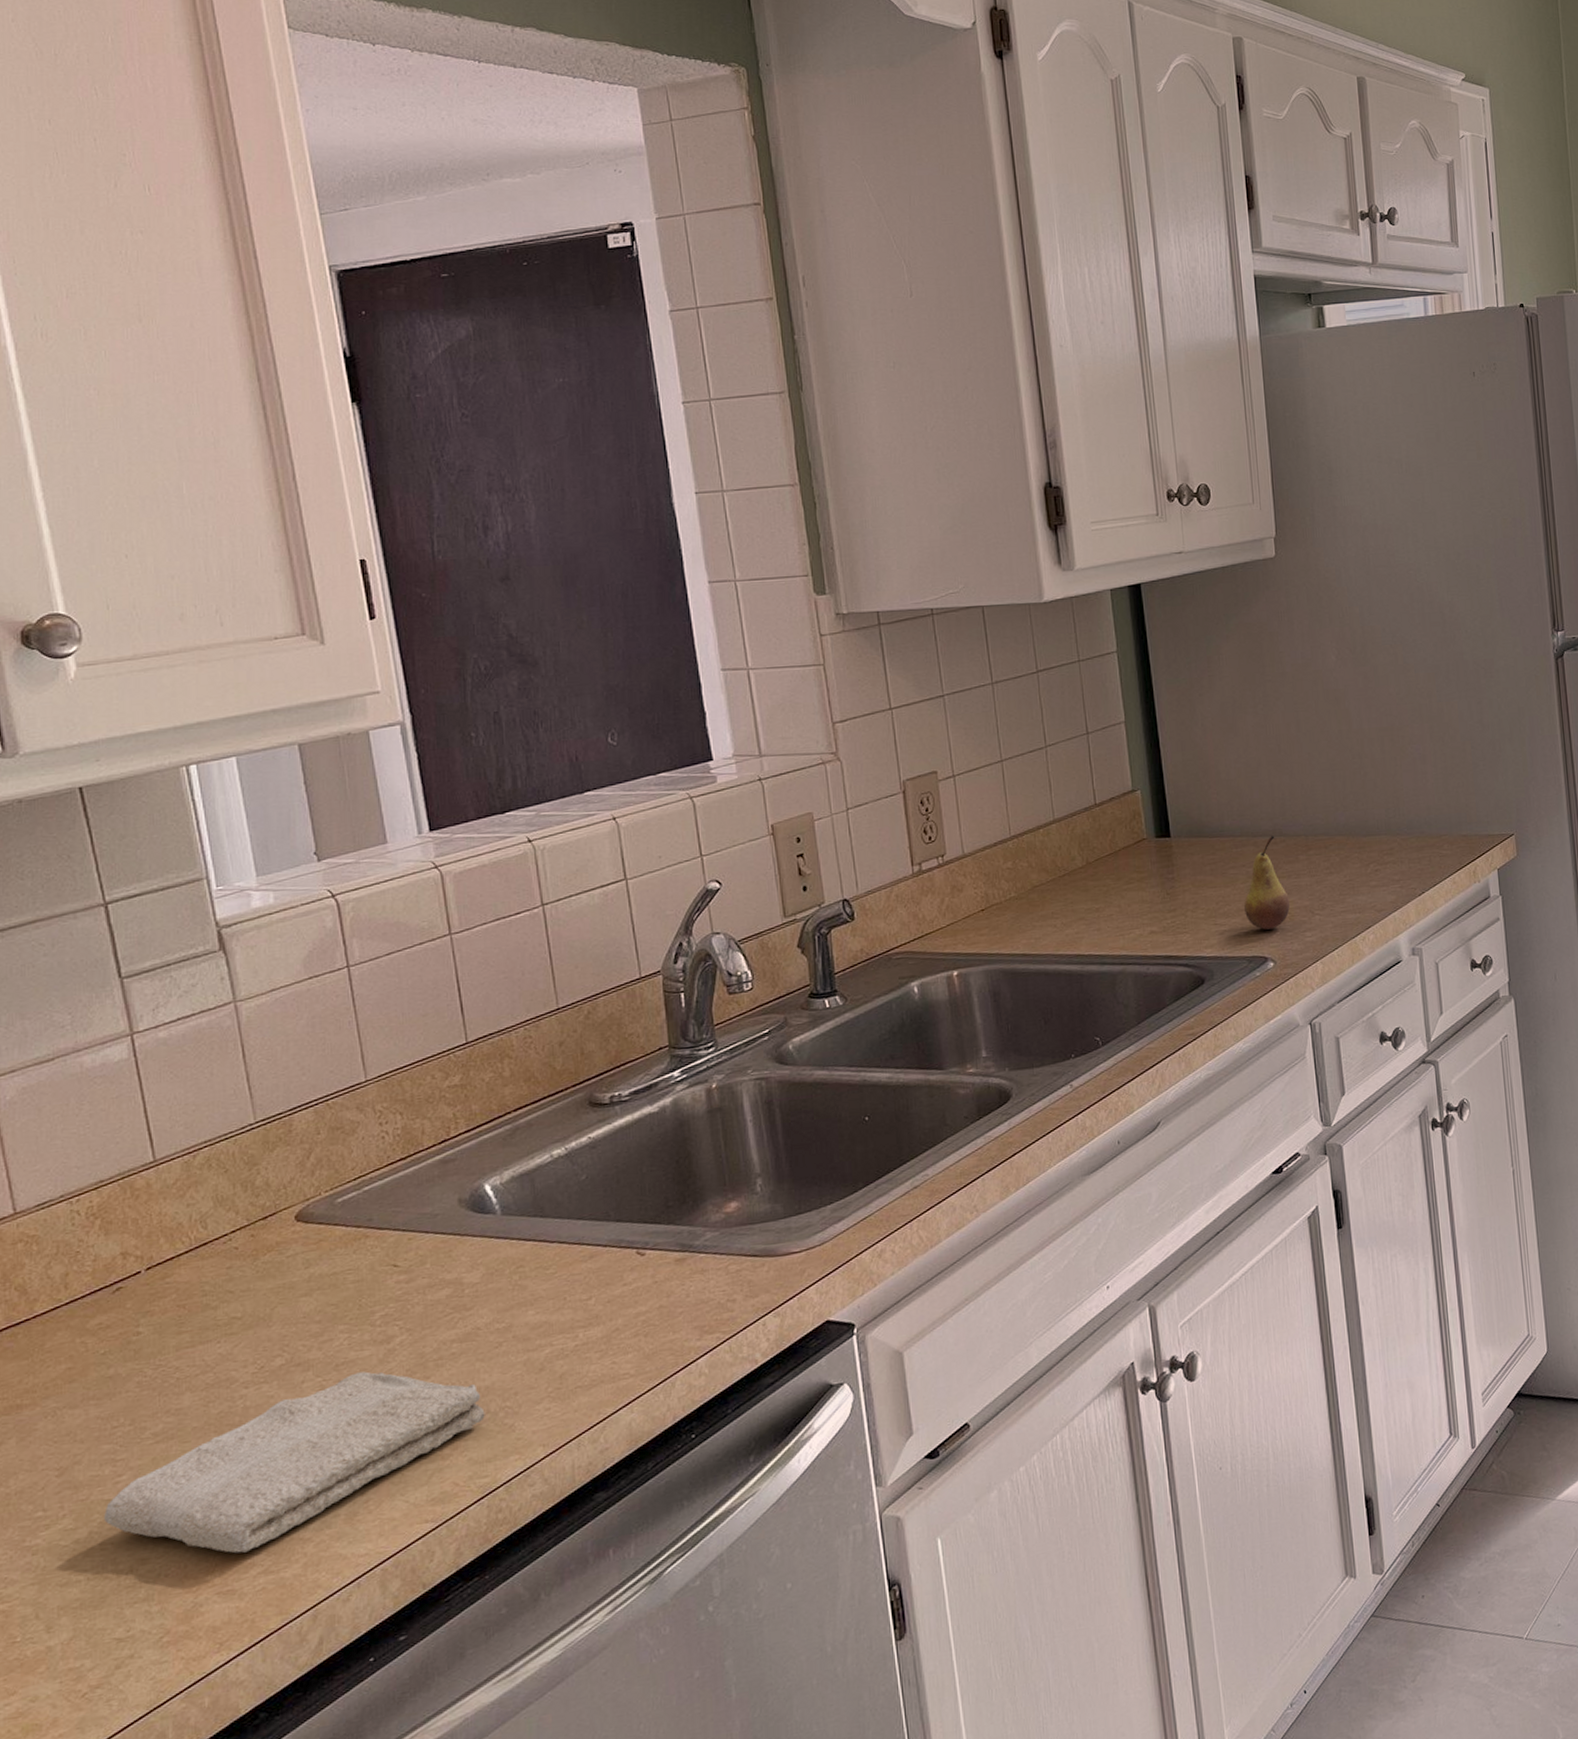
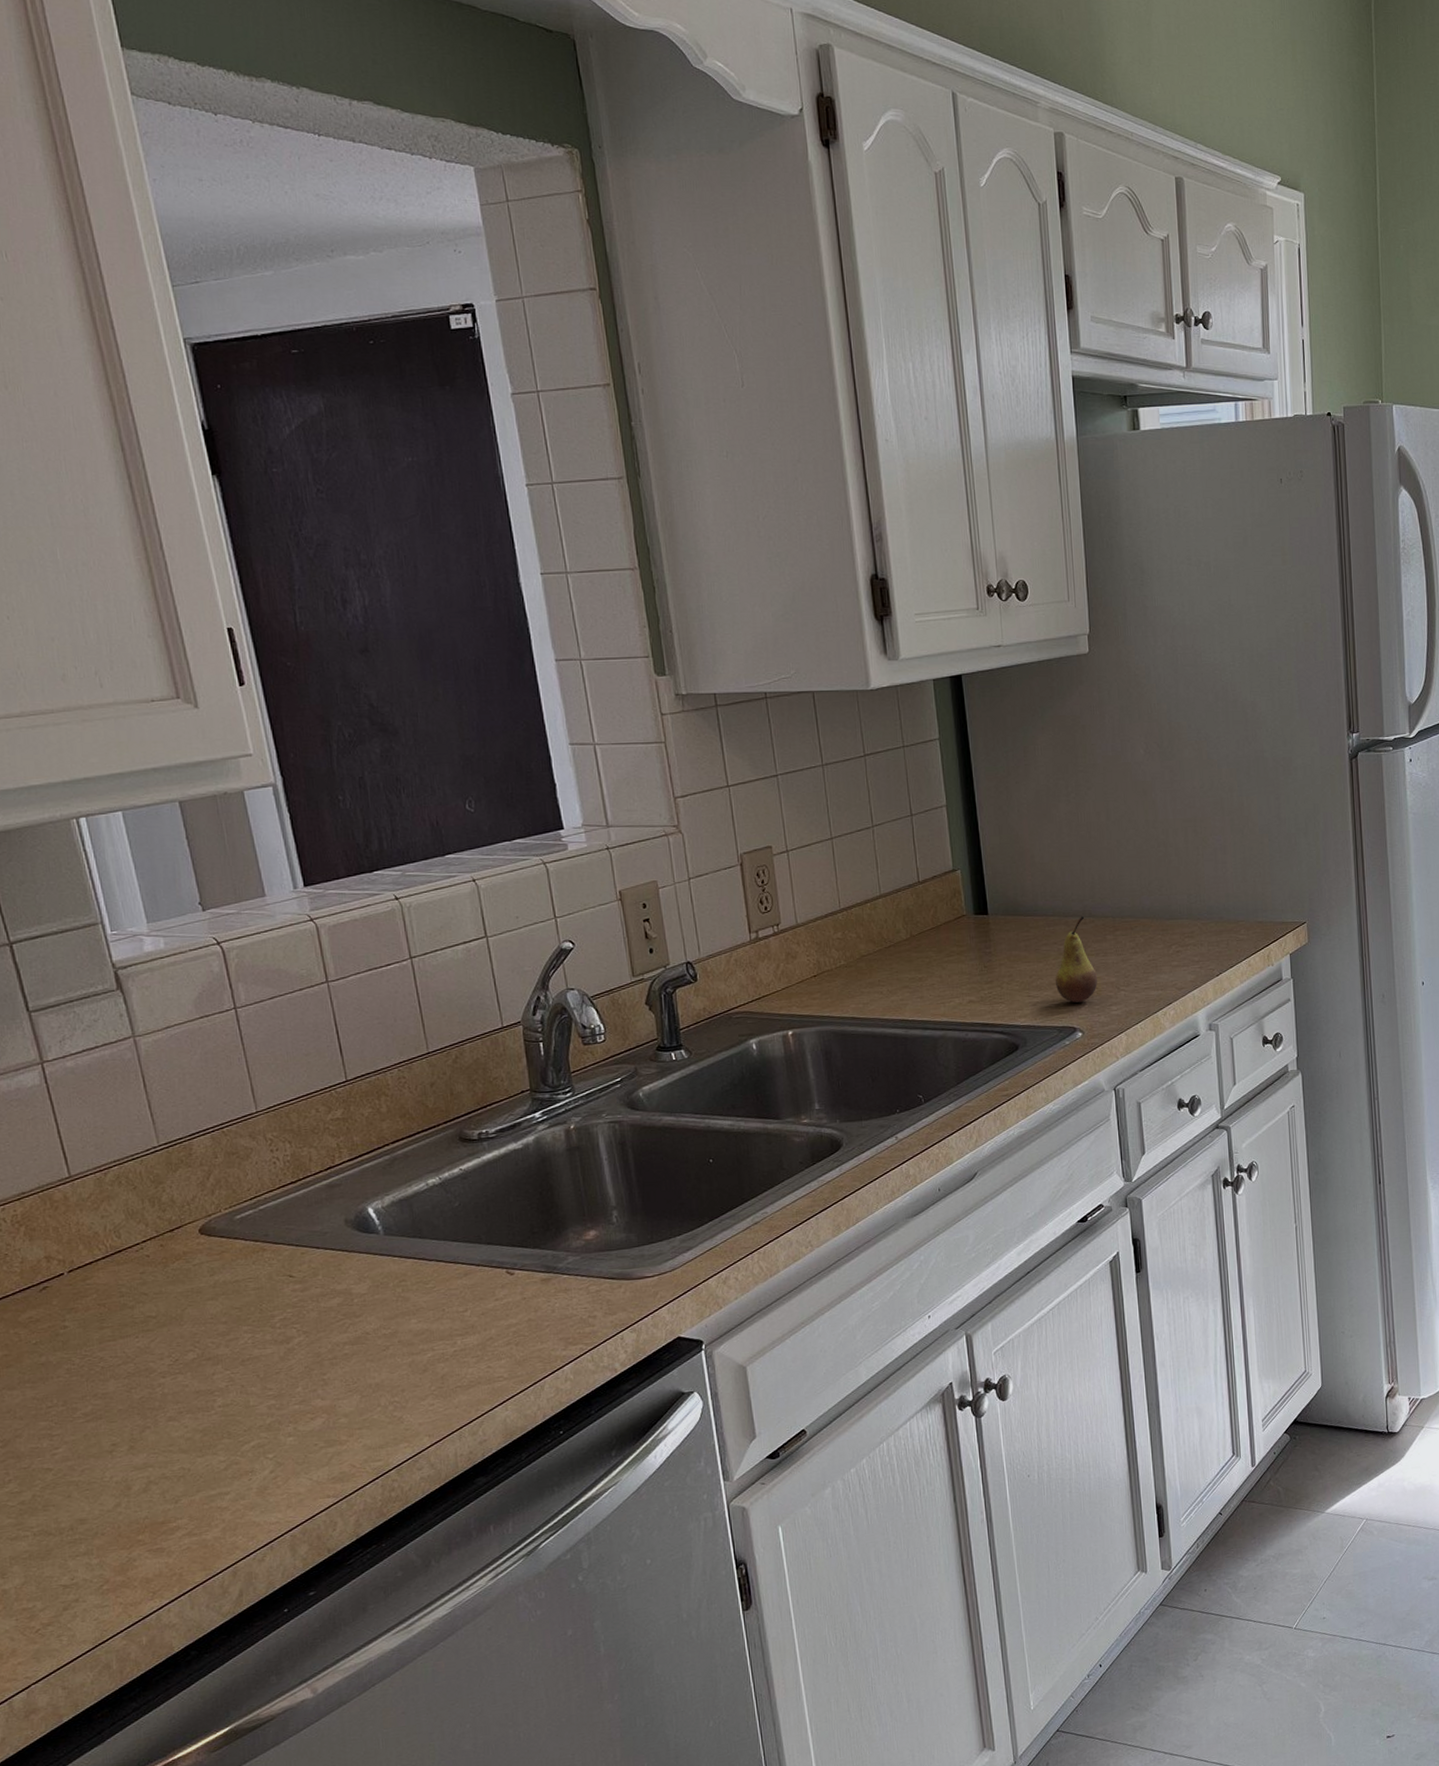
washcloth: present [104,1371,485,1554] -> none [45,1367,377,1518]

